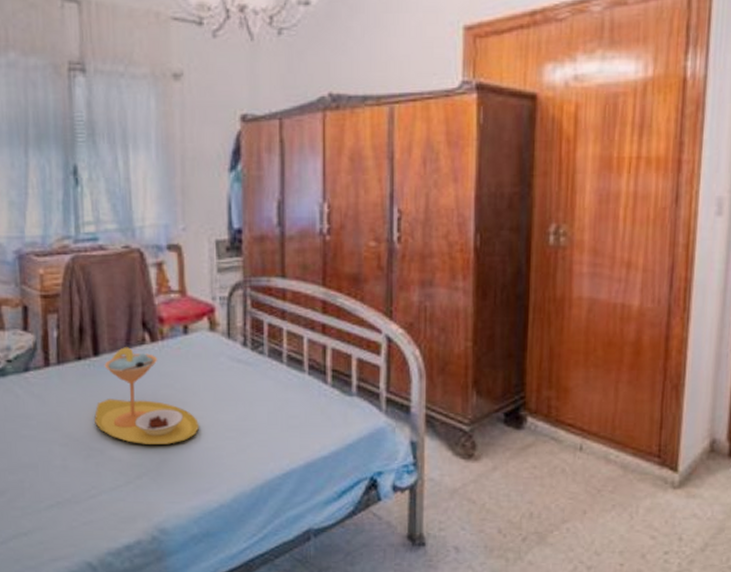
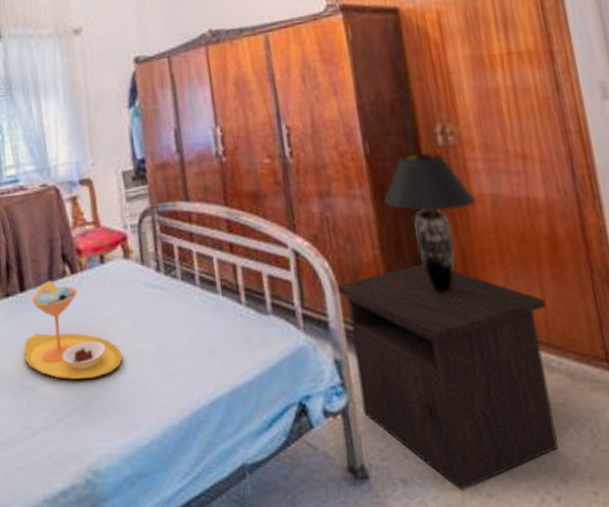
nightstand: none [423,359,617,558] -> present [336,263,558,490]
table lamp: none [485,251,575,388] -> present [383,152,477,293]

